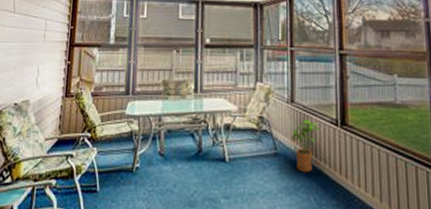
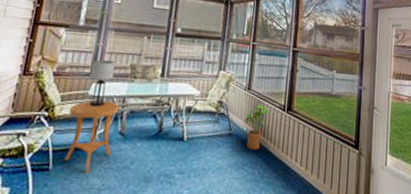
side table: none [109,121,156,197] -> present [64,101,120,174]
lamp: none [124,77,148,127] -> present [89,59,115,107]

